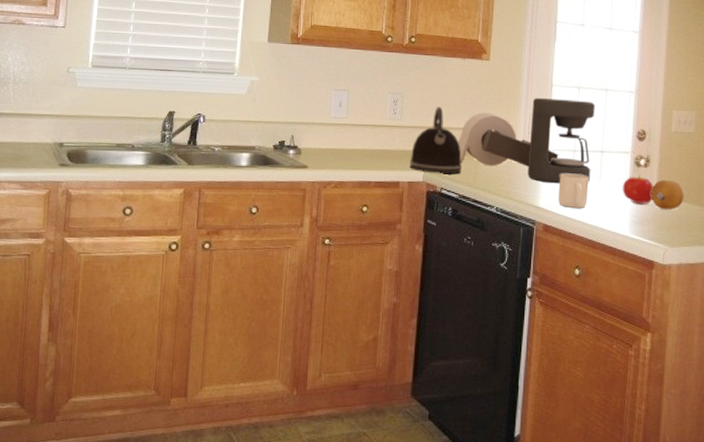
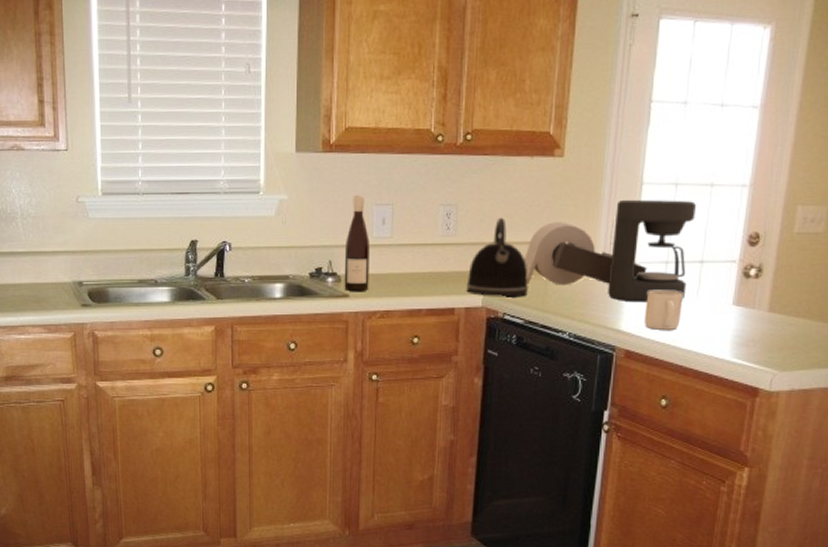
bottle: none [303,80,329,164] -> present [344,194,371,292]
fruit: present [622,175,653,203] -> none [724,288,764,321]
fruit: present [651,179,684,210] -> none [760,292,804,328]

